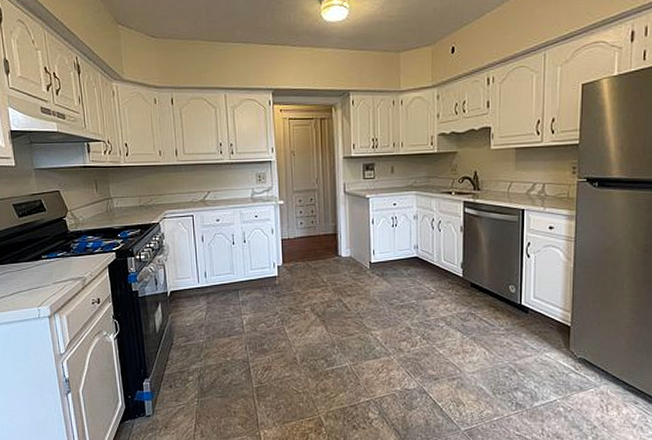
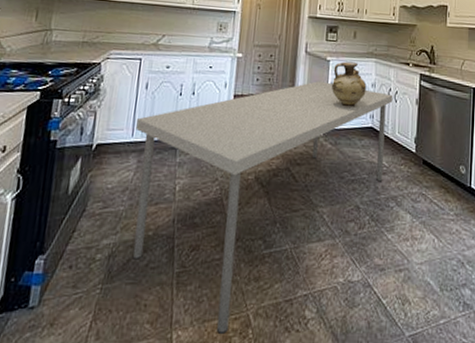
dining table: none [200,219,437,432] -> present [132,81,393,335]
ceramic jug: none [373,197,409,240] -> present [331,61,367,108]

